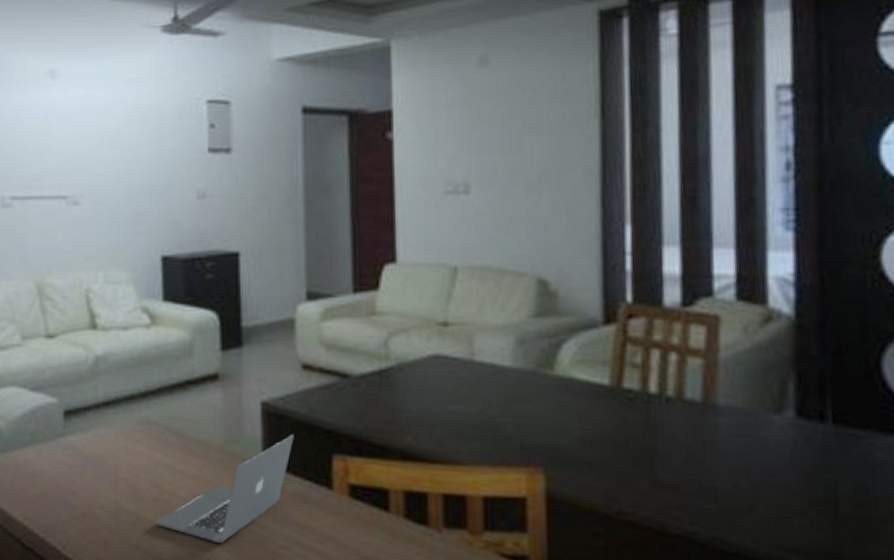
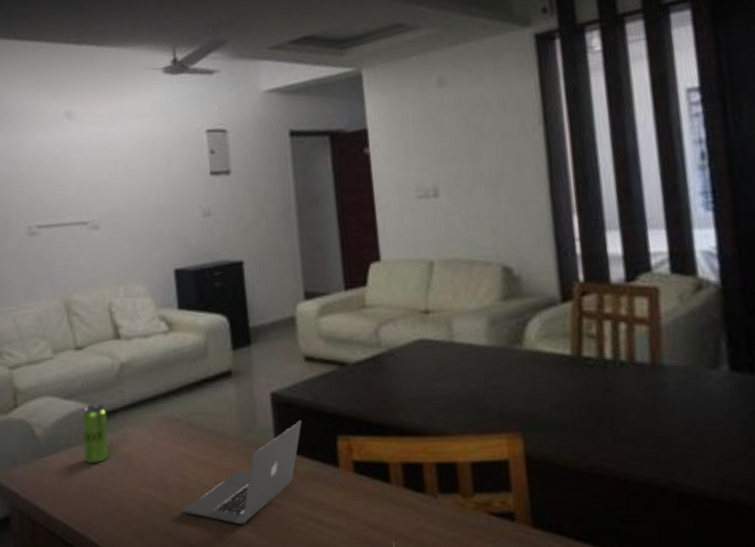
beverage can: none [49,399,78,464] -> present [81,404,109,464]

